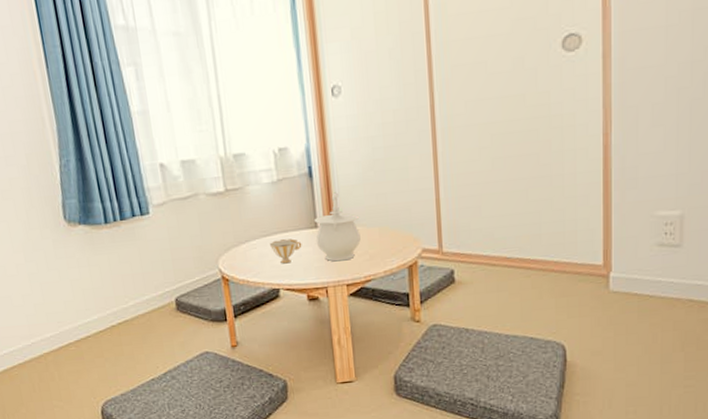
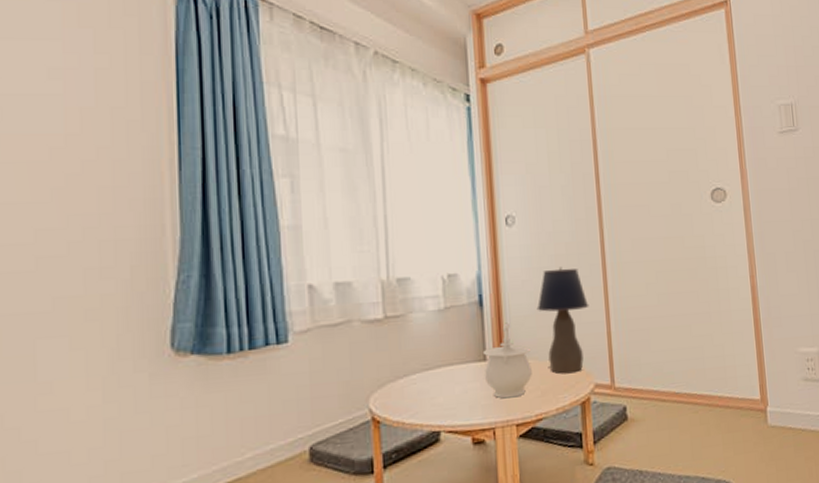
teacup: present [270,238,302,264] -> none [432,373,469,402]
table lamp: none [364,135,418,240] -> present [536,267,589,374]

